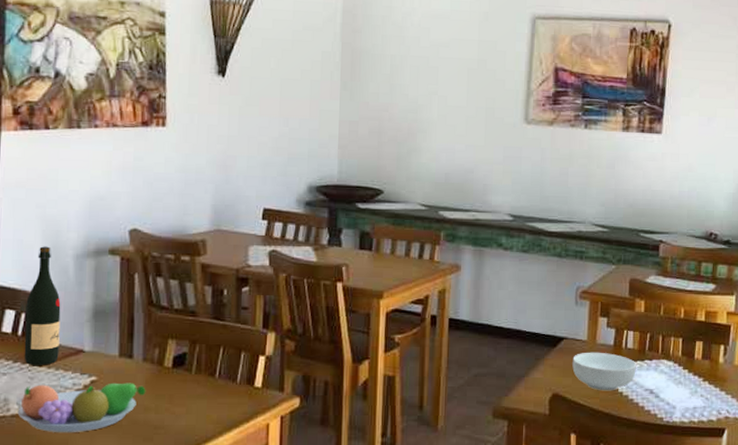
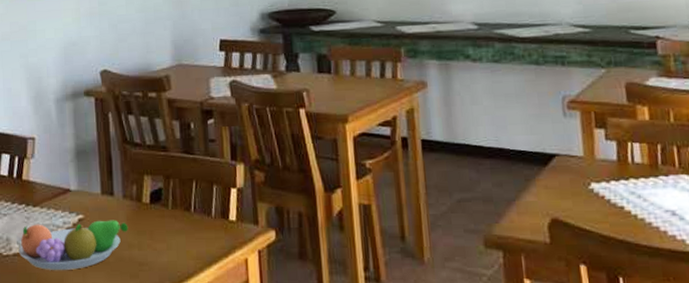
wine bottle: present [24,246,61,365] -> none [18,92,49,206]
cereal bowl: present [572,352,636,391] -> none [569,169,650,214]

